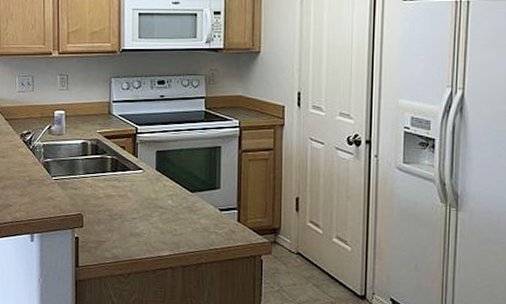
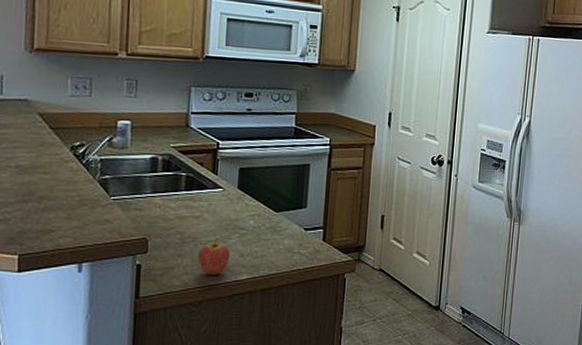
fruit: none [124,216,152,251] -> present [197,238,230,276]

